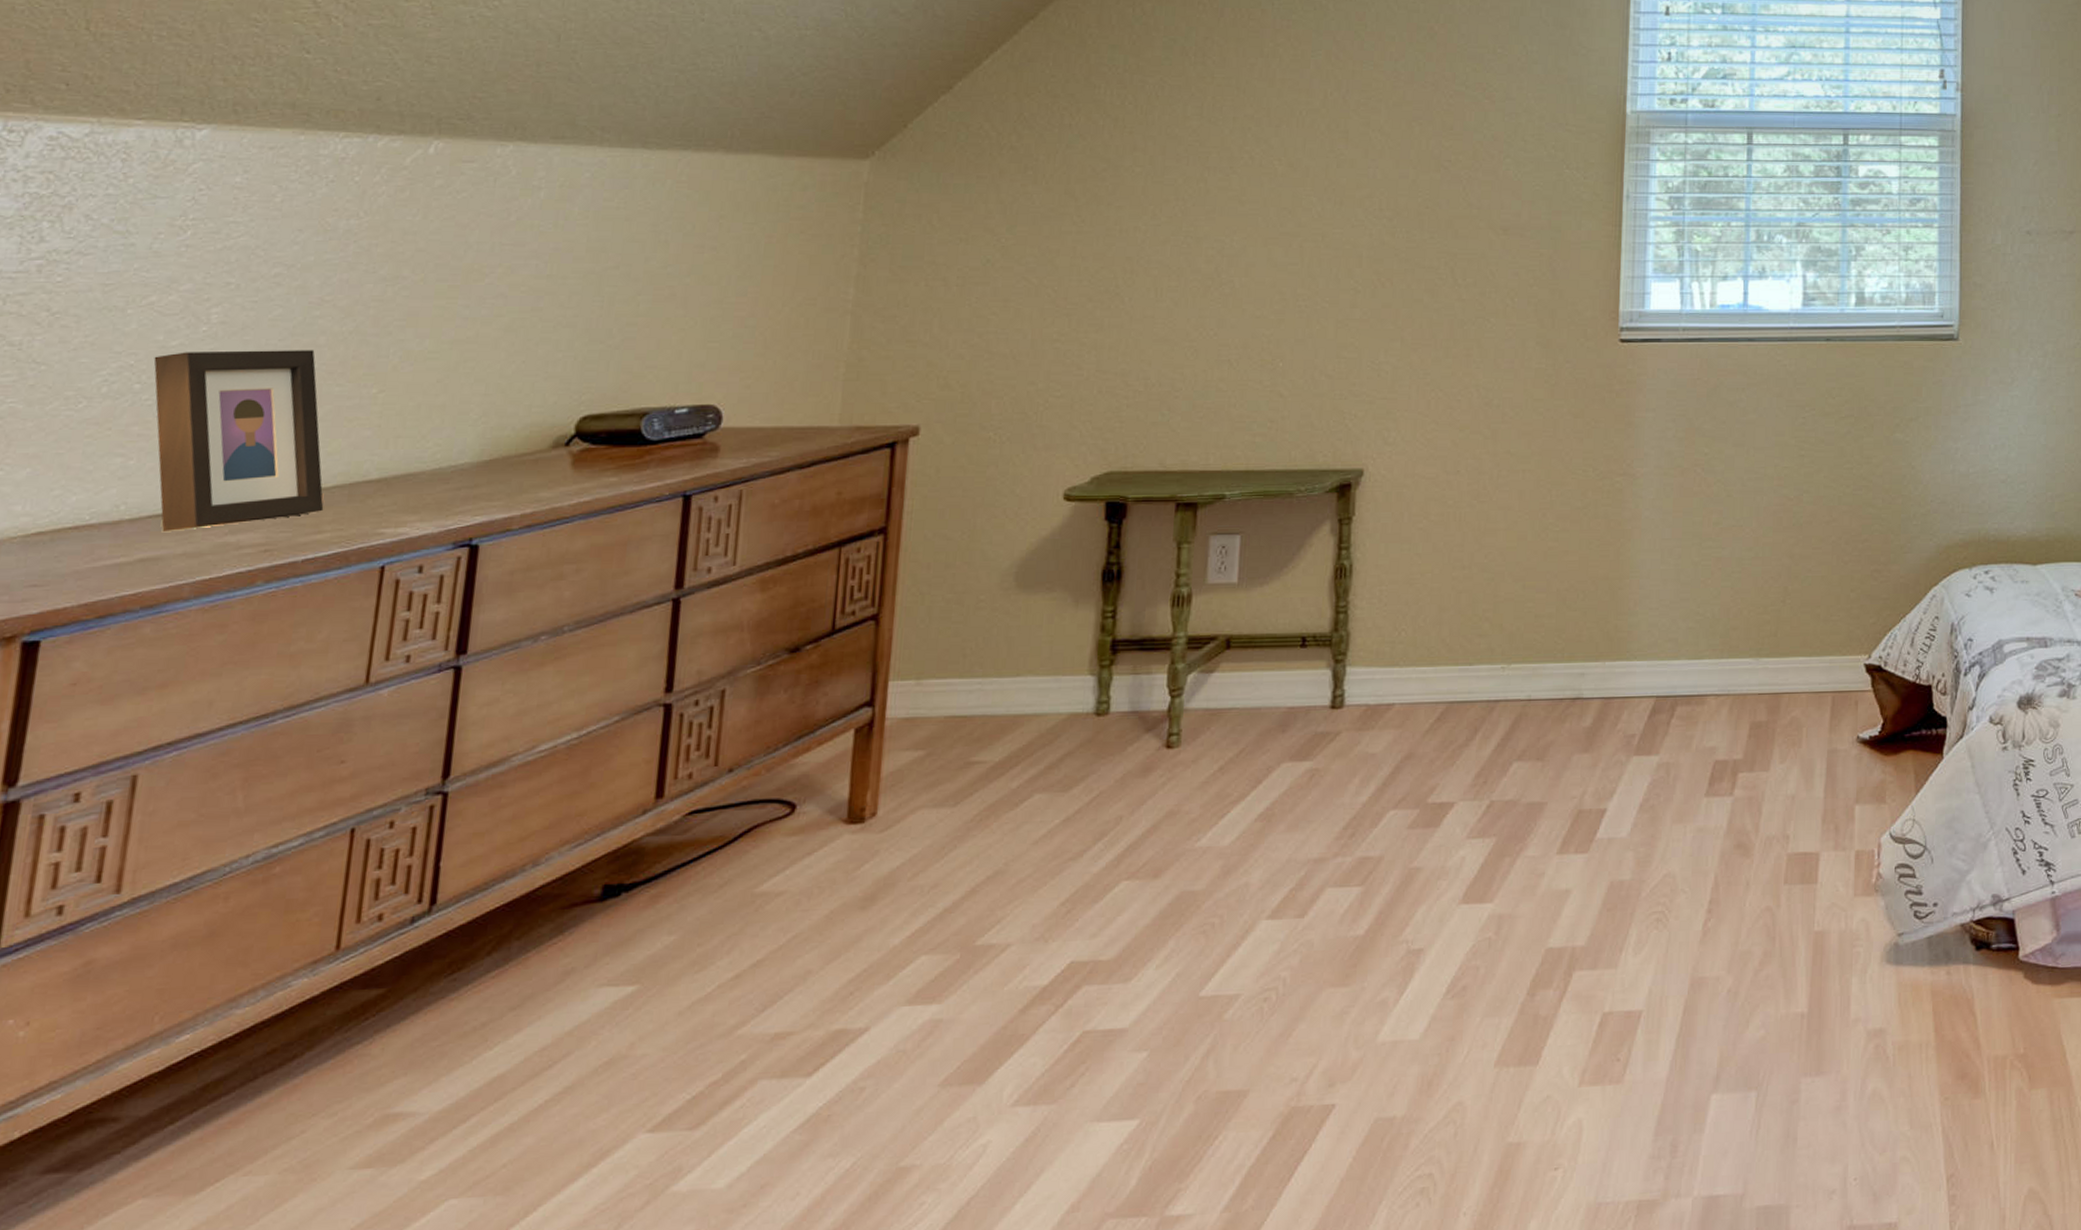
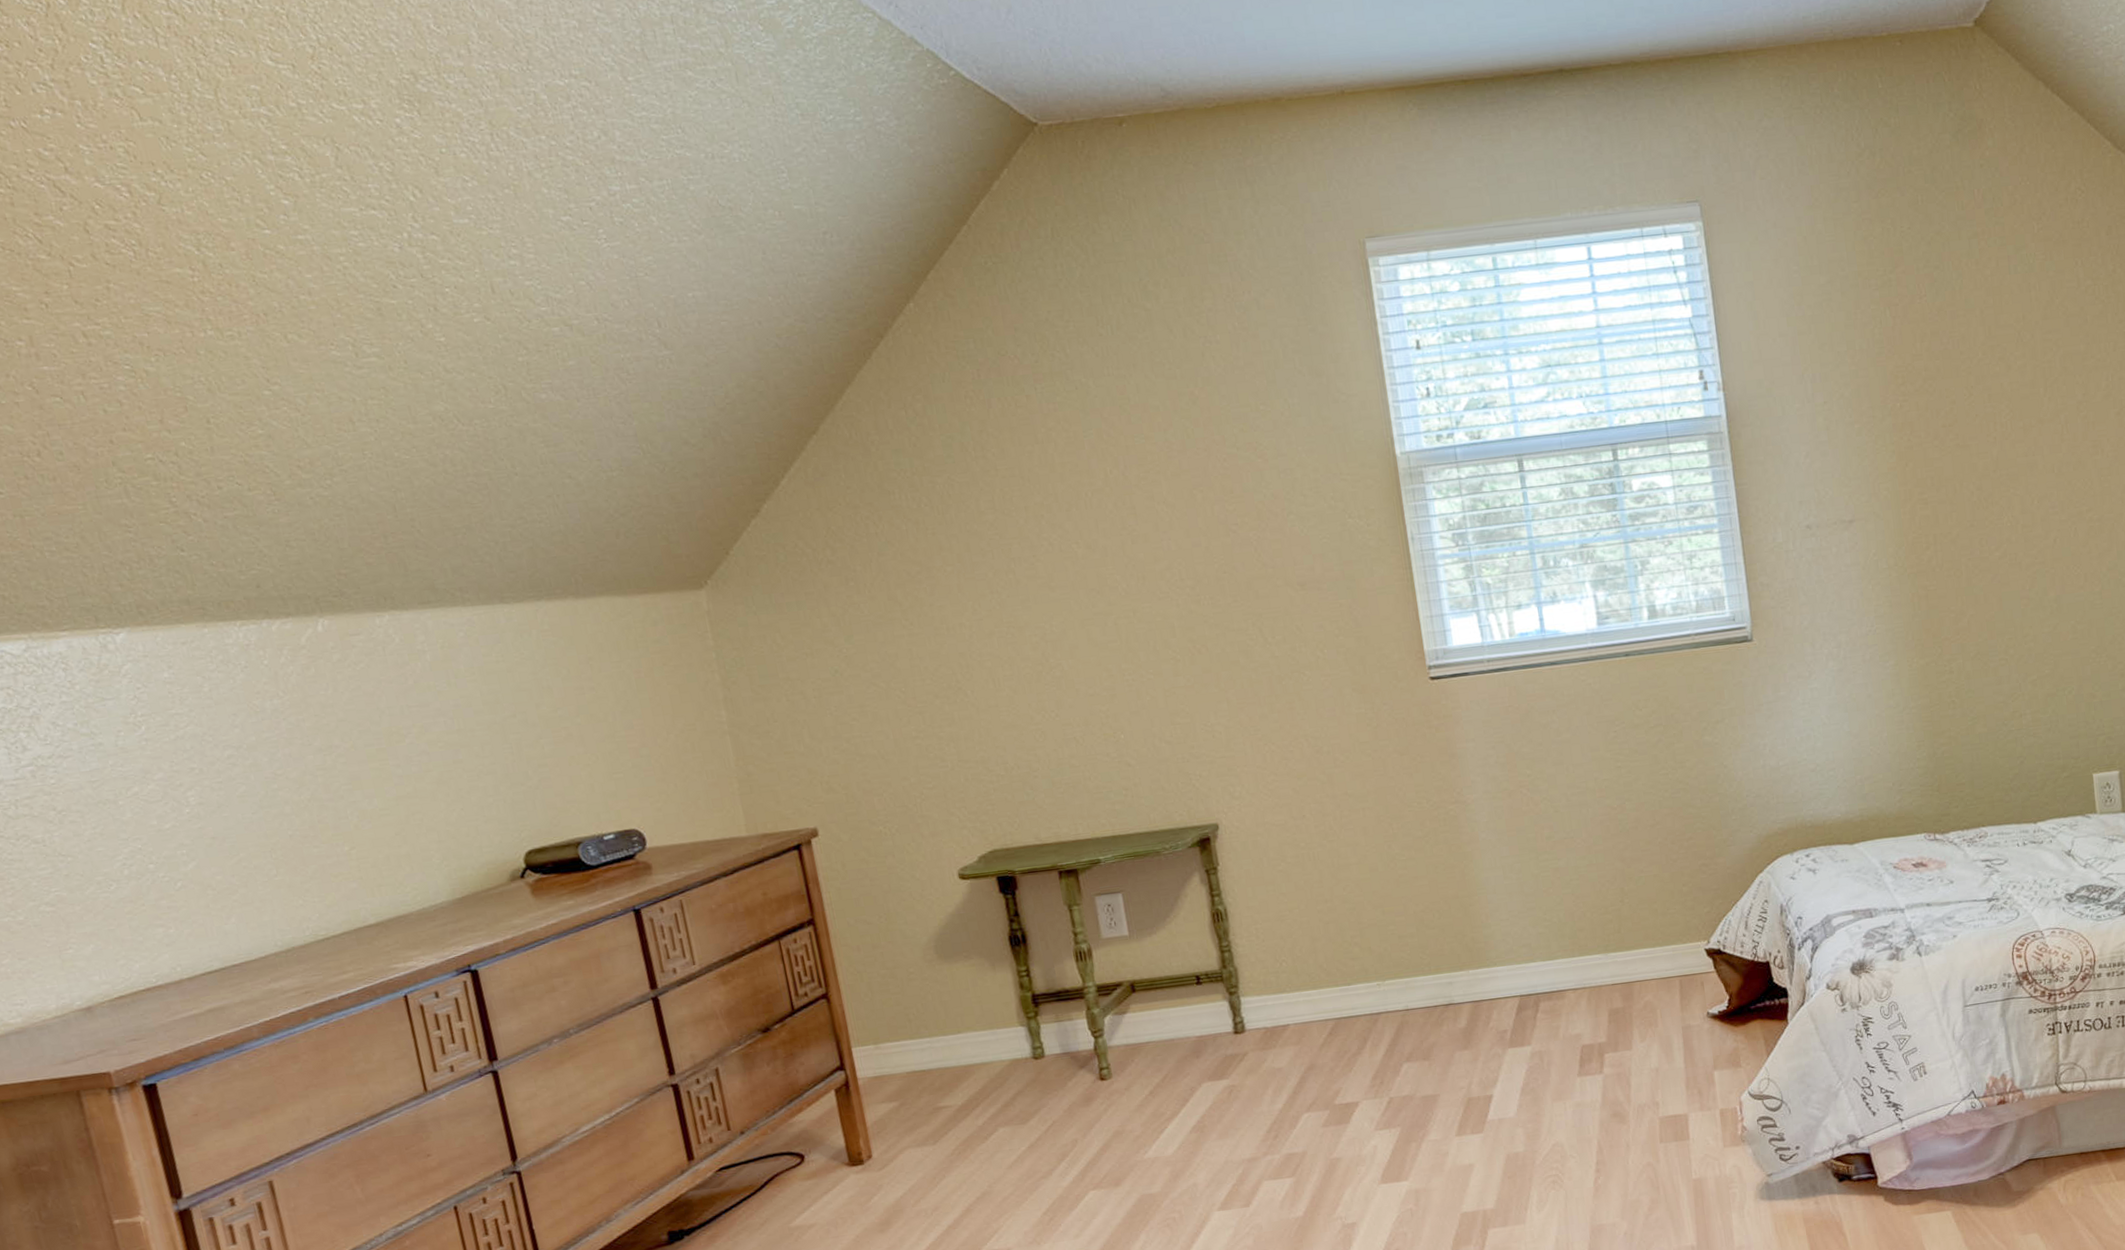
picture frame: present [153,350,324,531] -> none [156,819,341,985]

